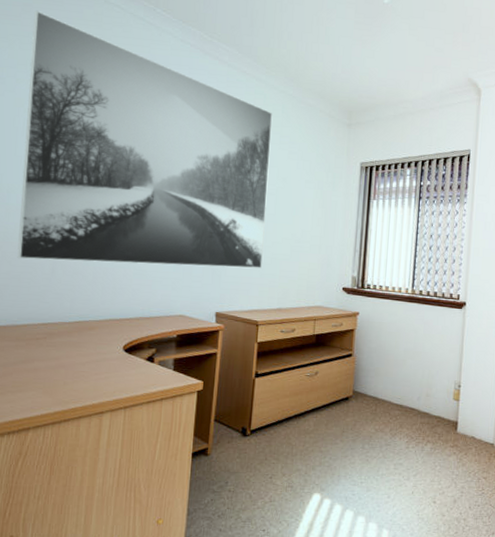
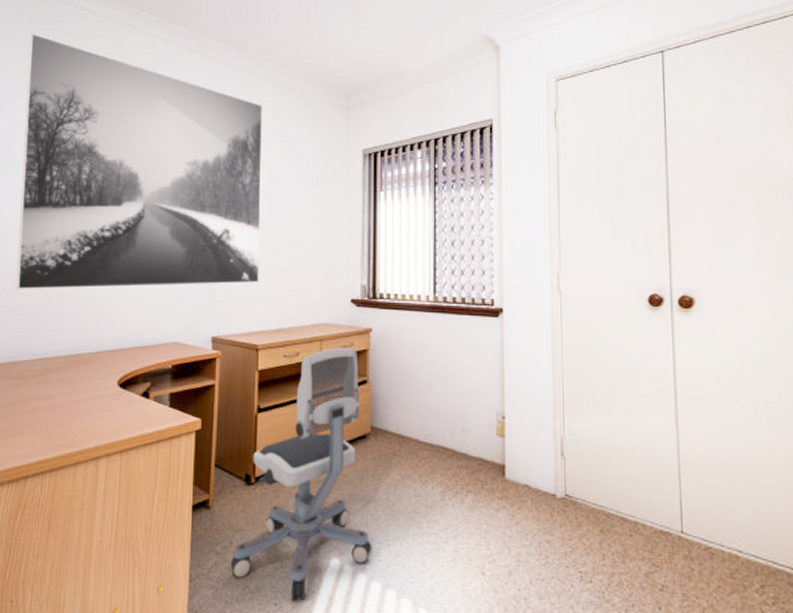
office chair: none [225,327,348,527] -> present [230,348,372,601]

